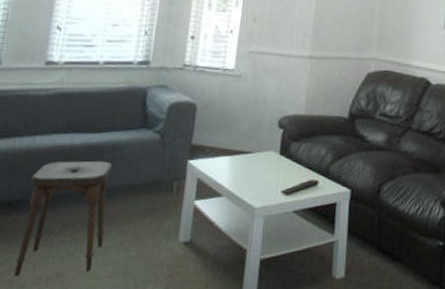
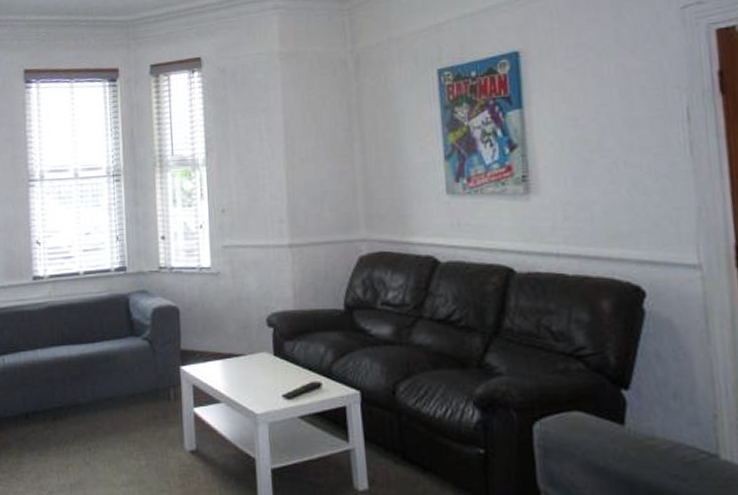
stool: present [14,160,113,276] -> none [41,371,114,484]

